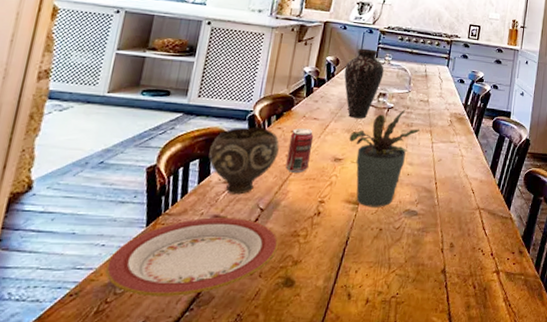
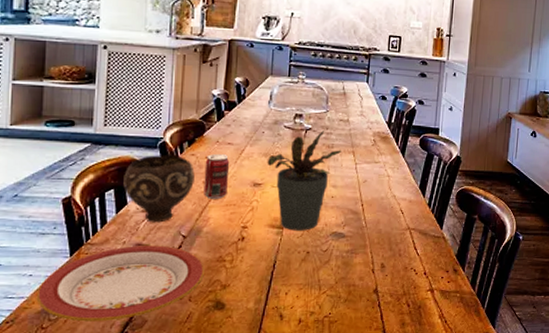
vase: present [344,48,384,118] -> none [255,67,299,141]

